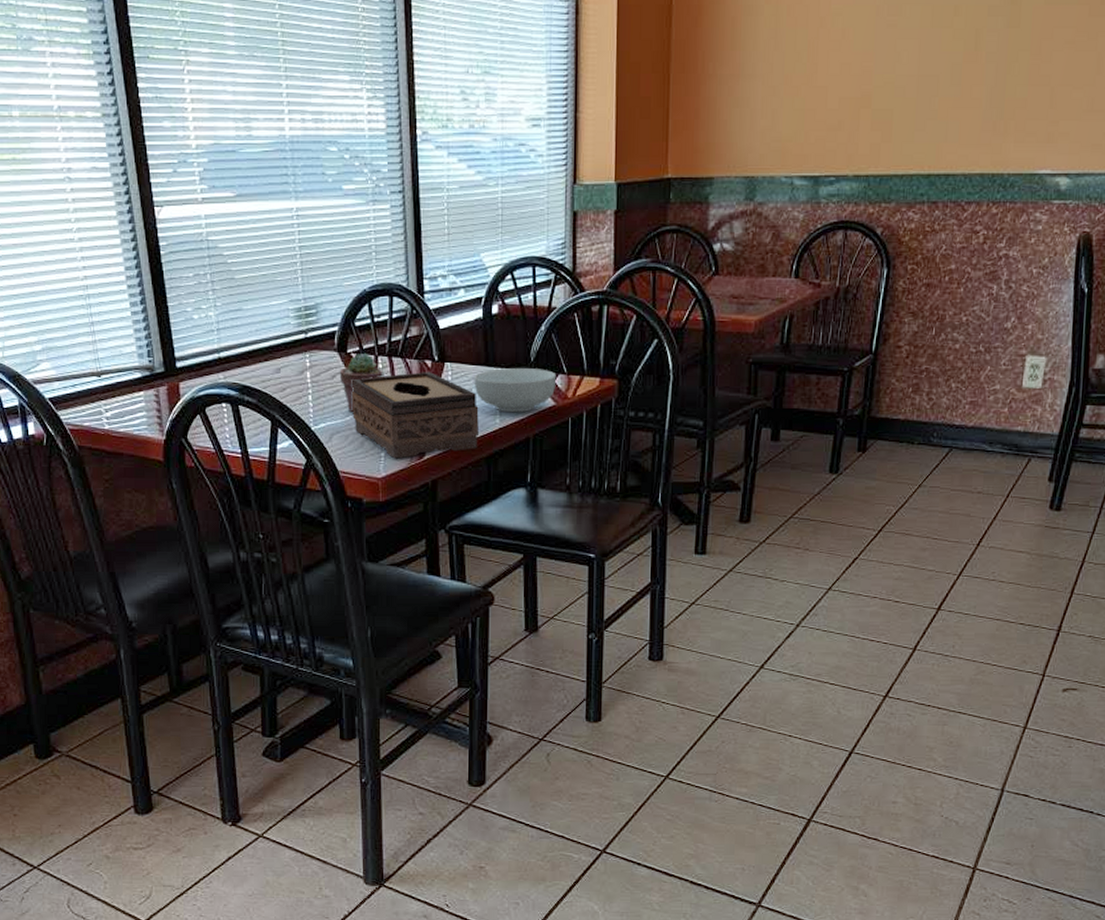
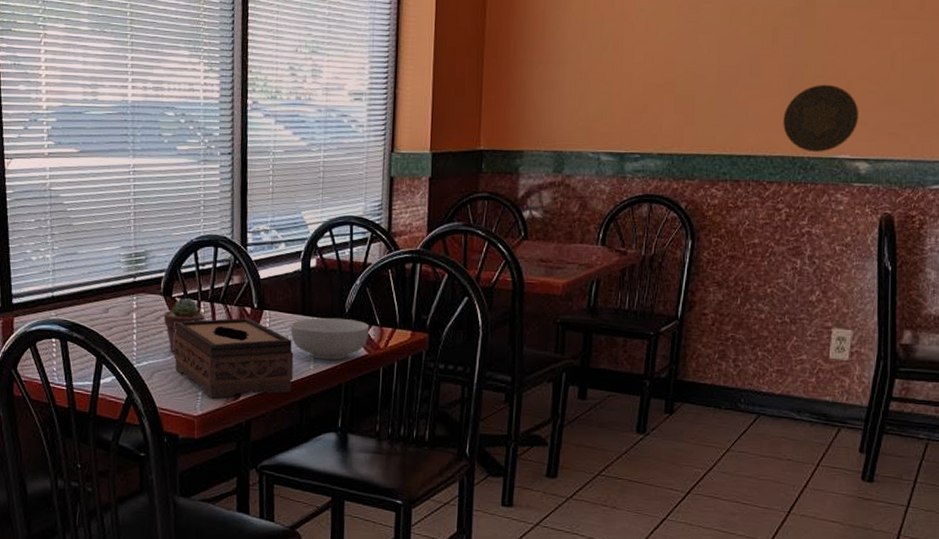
decorative plate: none [983,92,1062,168] -> present [783,84,859,152]

